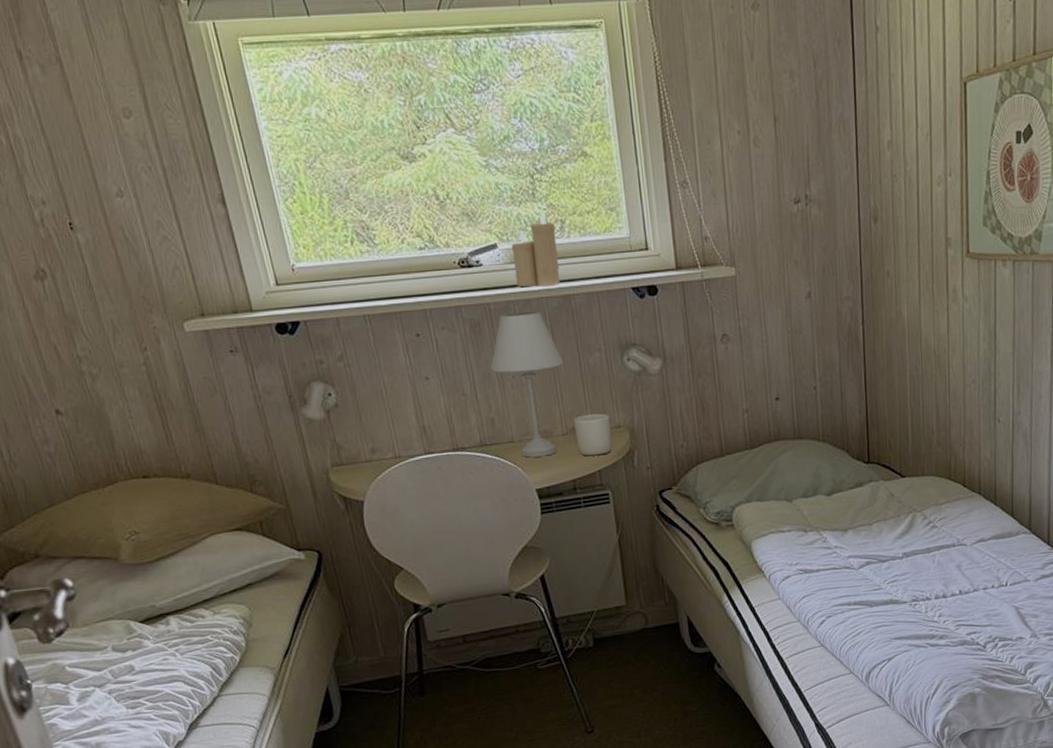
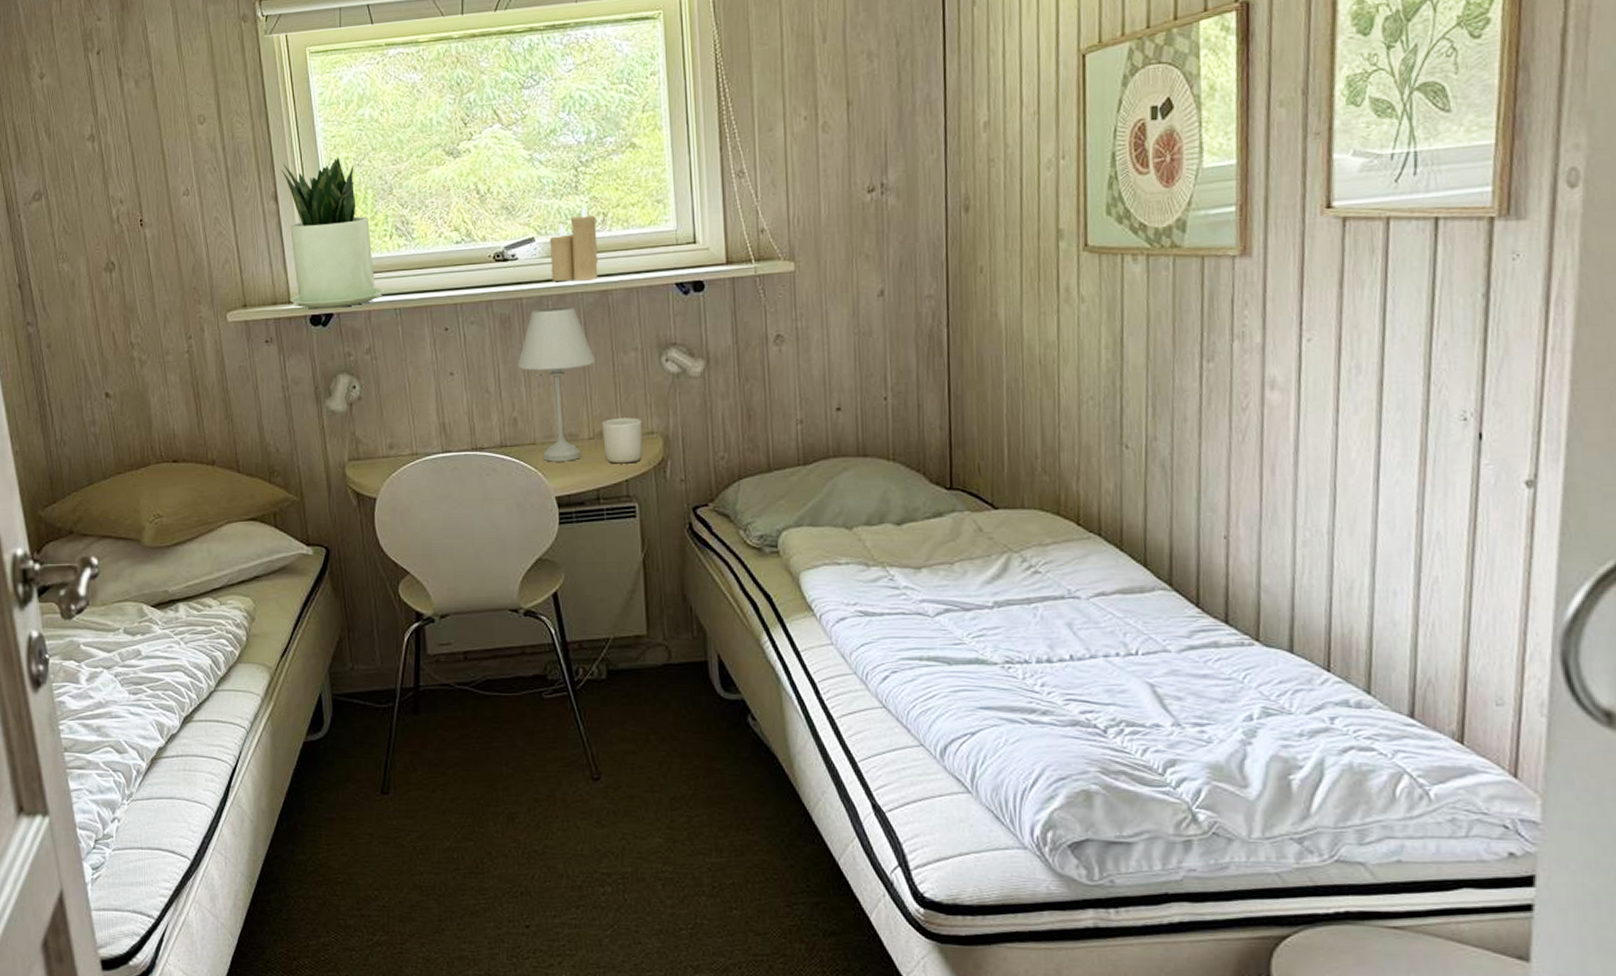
planter: none [225,158,351,317] -> present [281,157,385,309]

